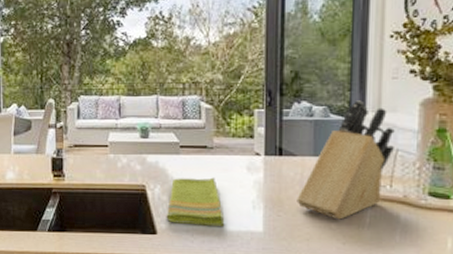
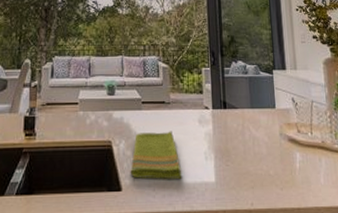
knife block: present [297,100,395,220] -> none [241,60,310,166]

